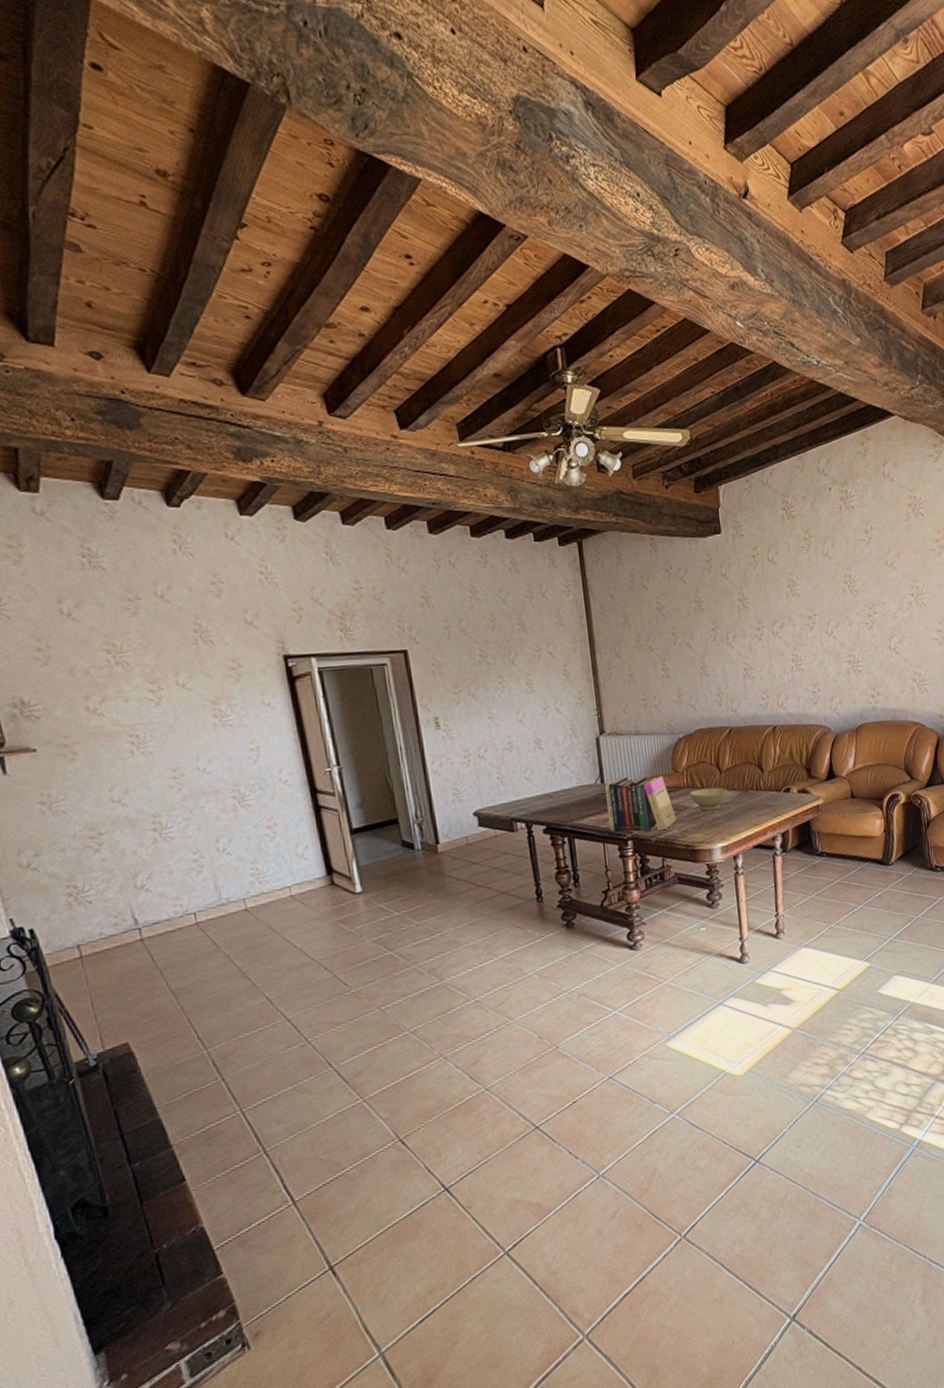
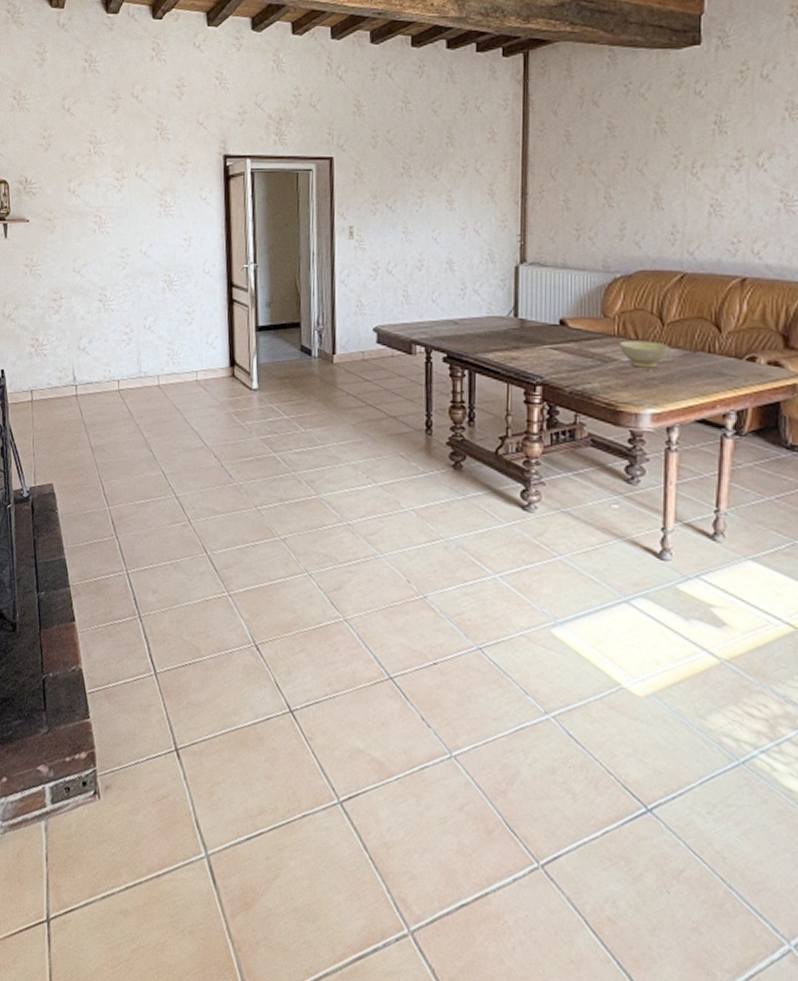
books: present [604,776,677,832] -> none [517,313,599,382]

